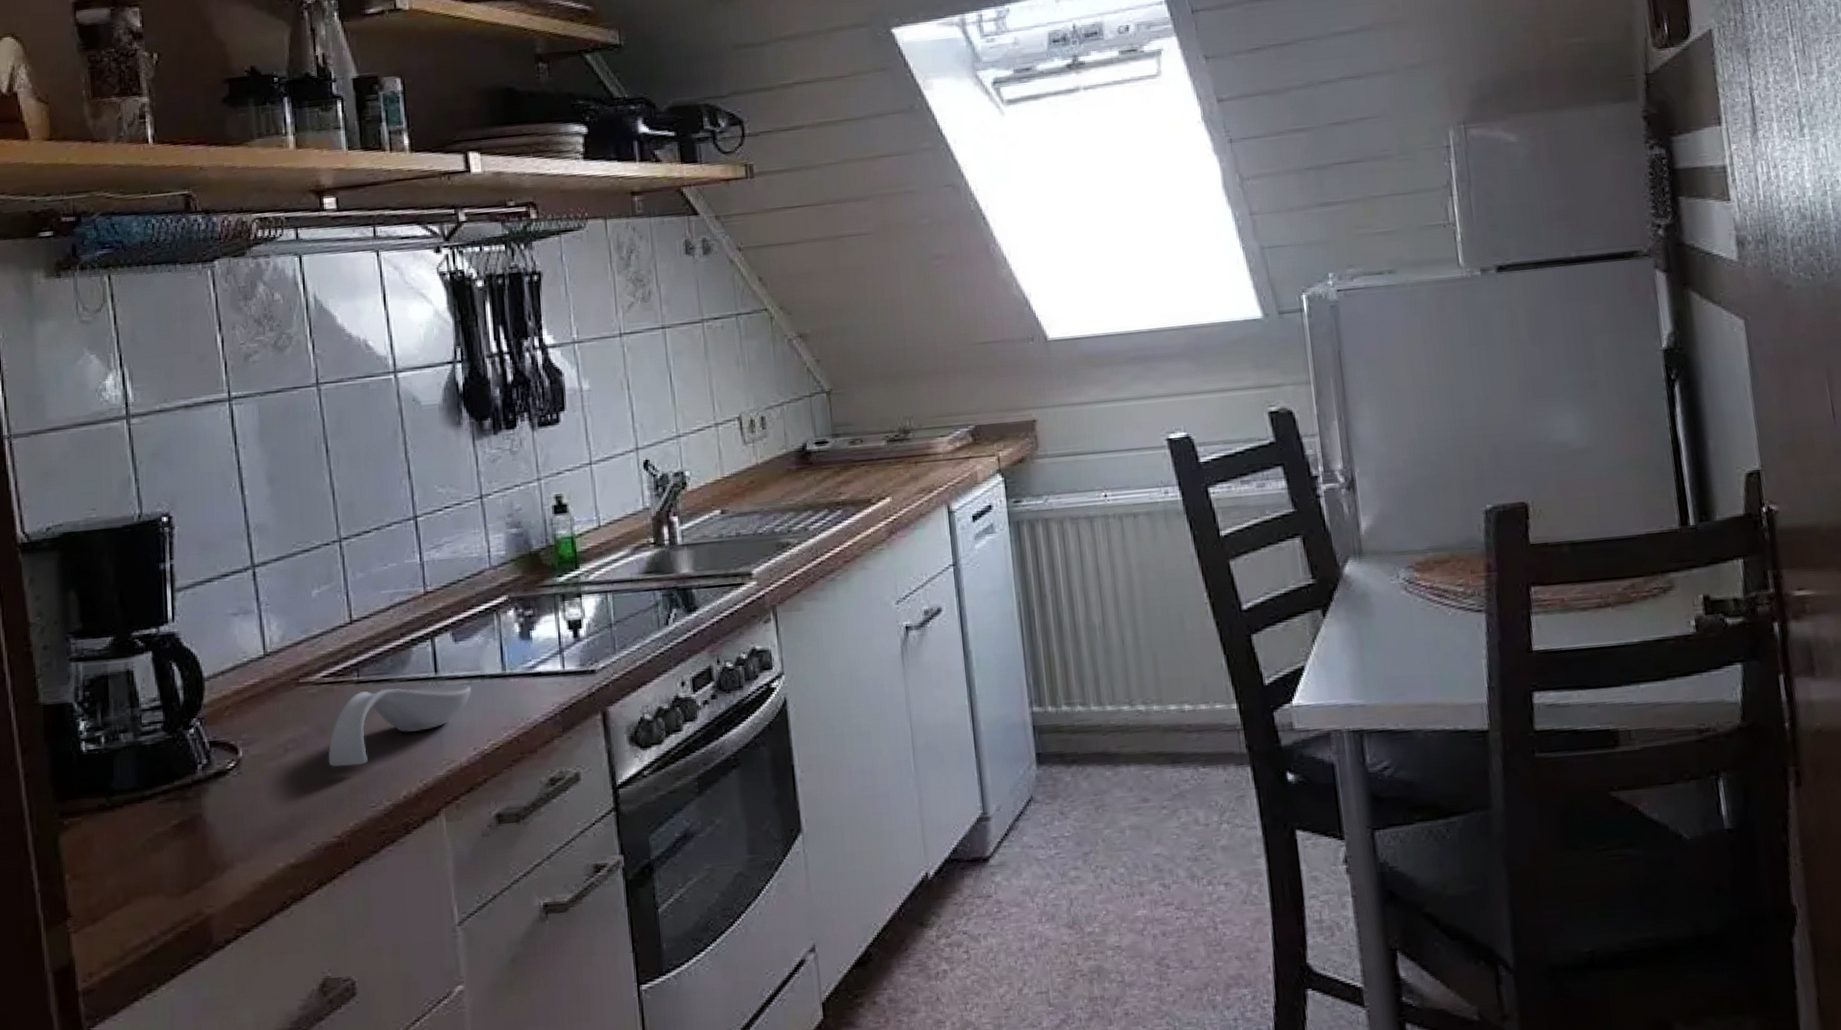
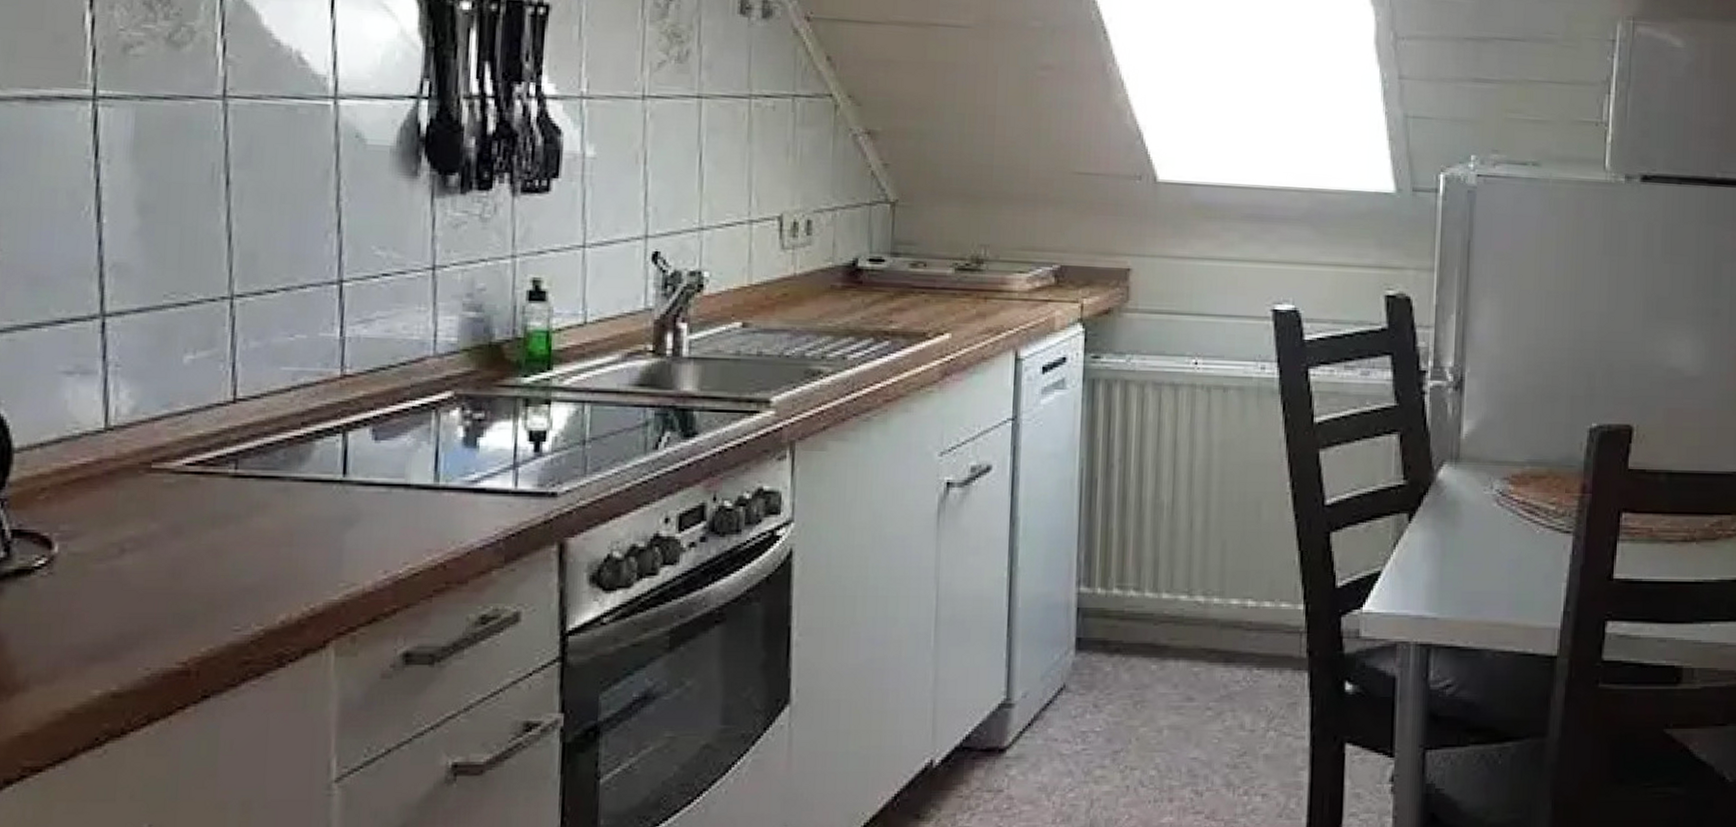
spoon rest: present [328,684,471,768] -> none [180,487,390,578]

